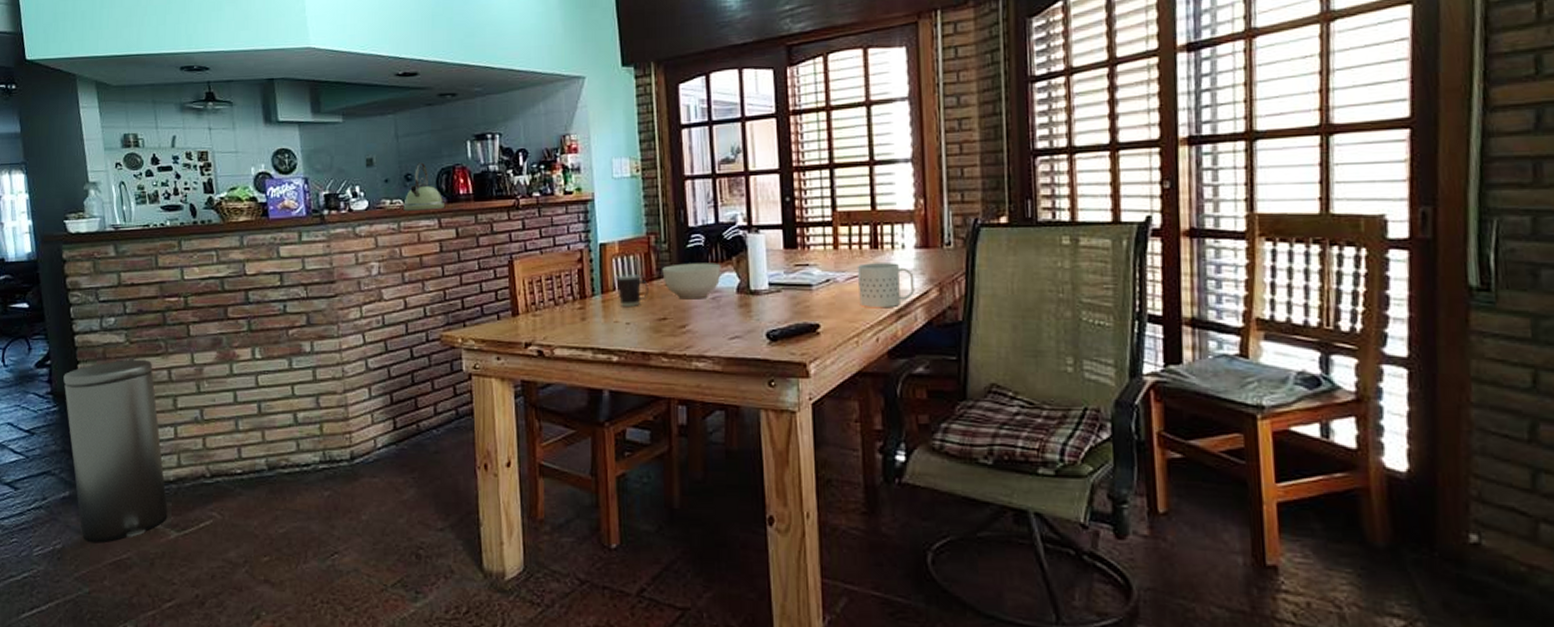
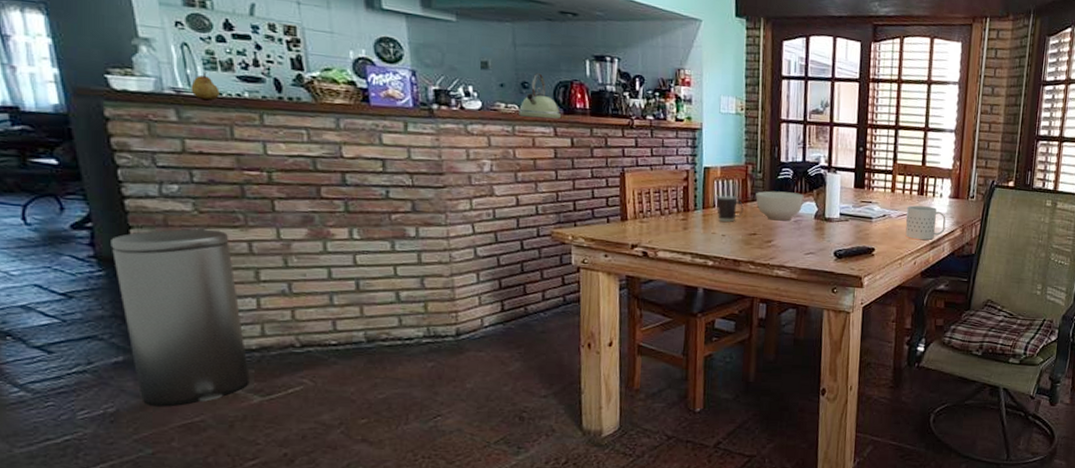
fruit: none [126,206,148,235] -> present [190,72,220,102]

